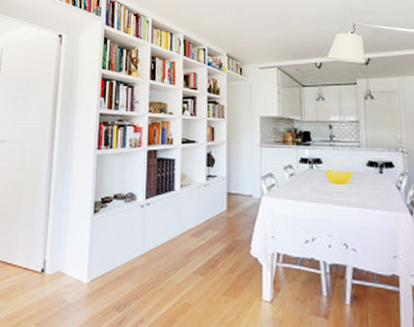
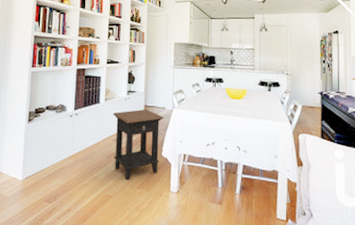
side table: none [190,197,251,286] -> present [112,109,164,181]

